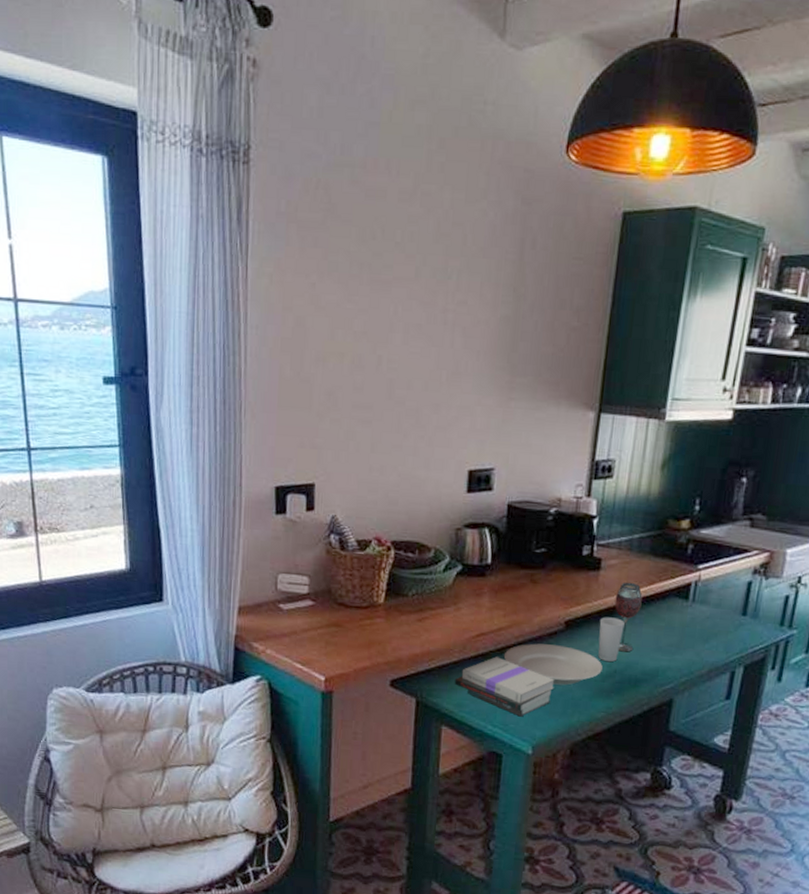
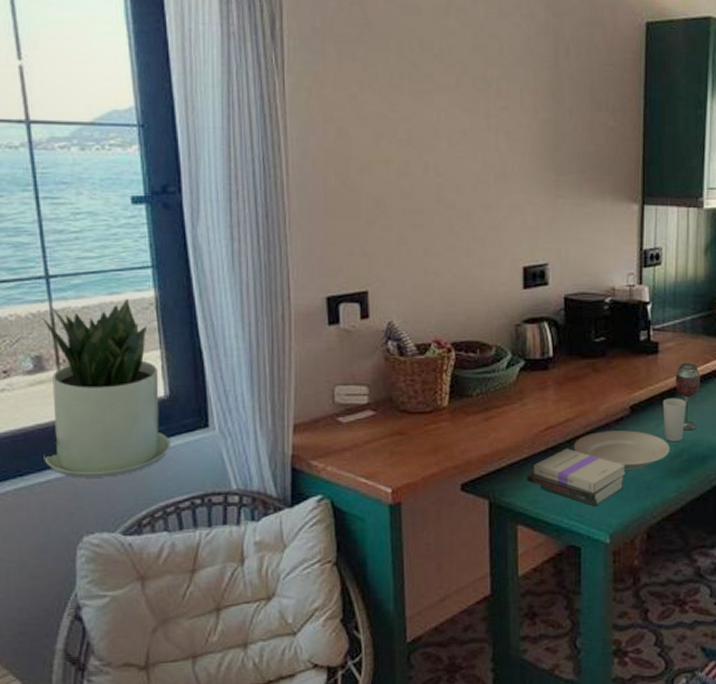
planter: none [22,474,130,638] -> present [42,298,171,478]

